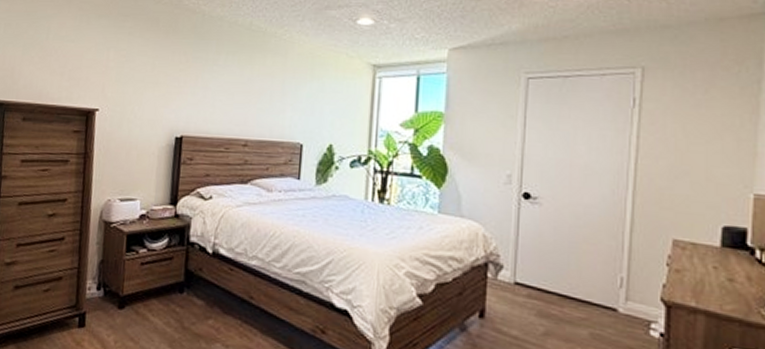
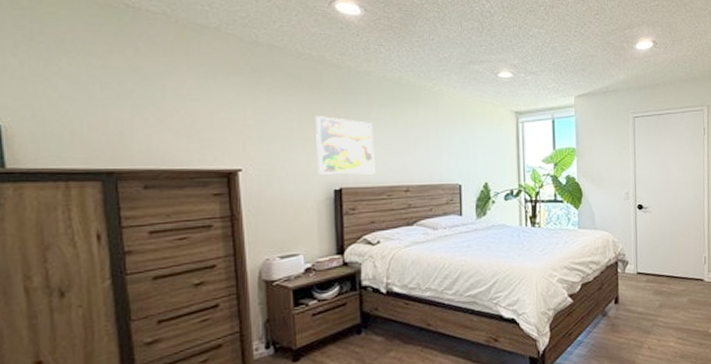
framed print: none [163,60,219,125] -> present [316,116,375,175]

